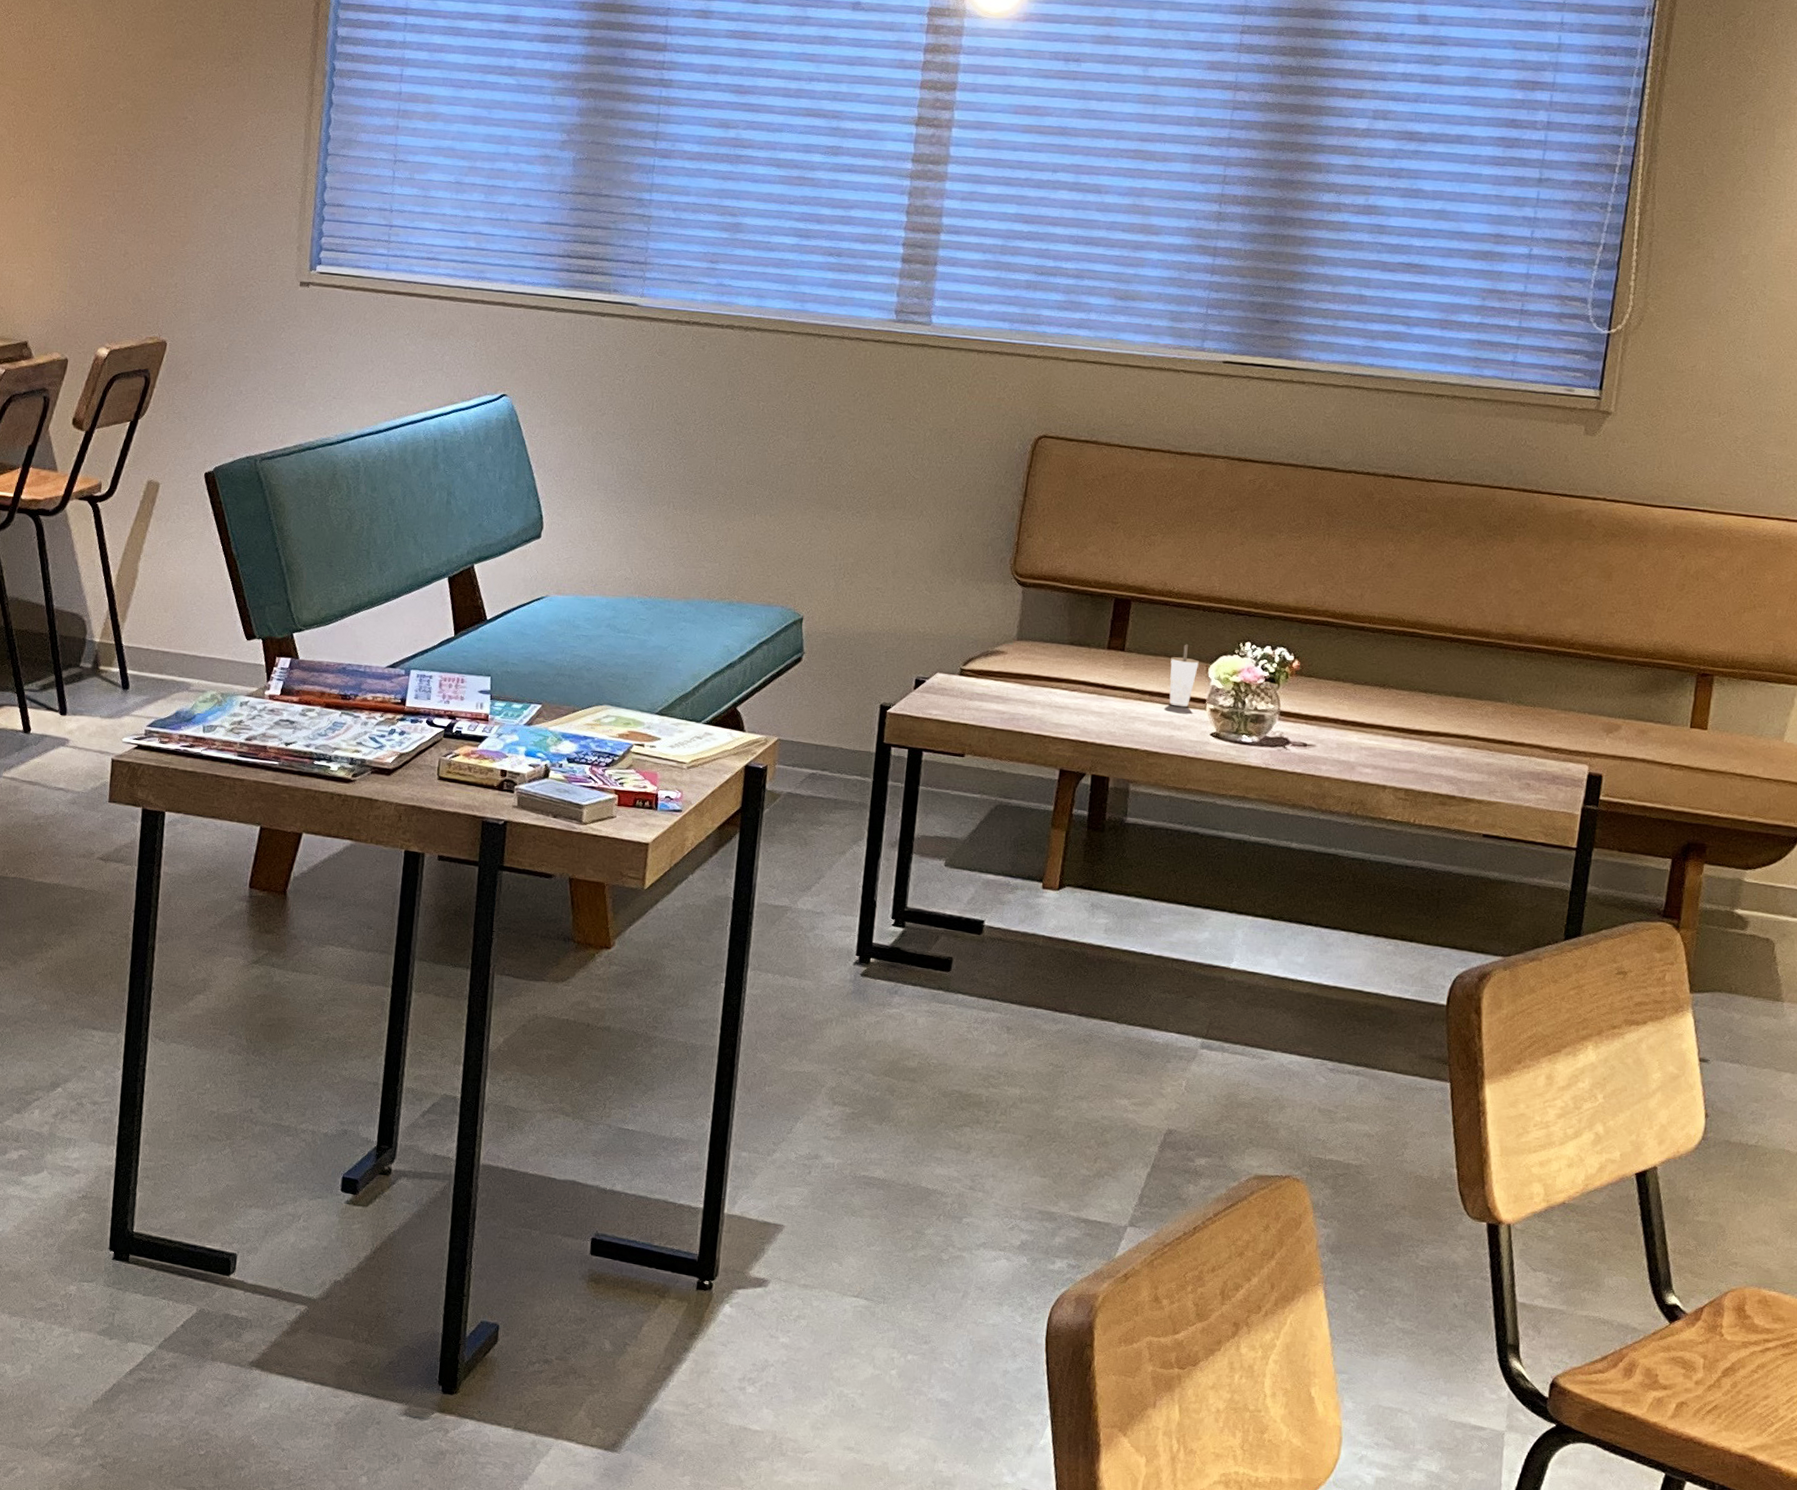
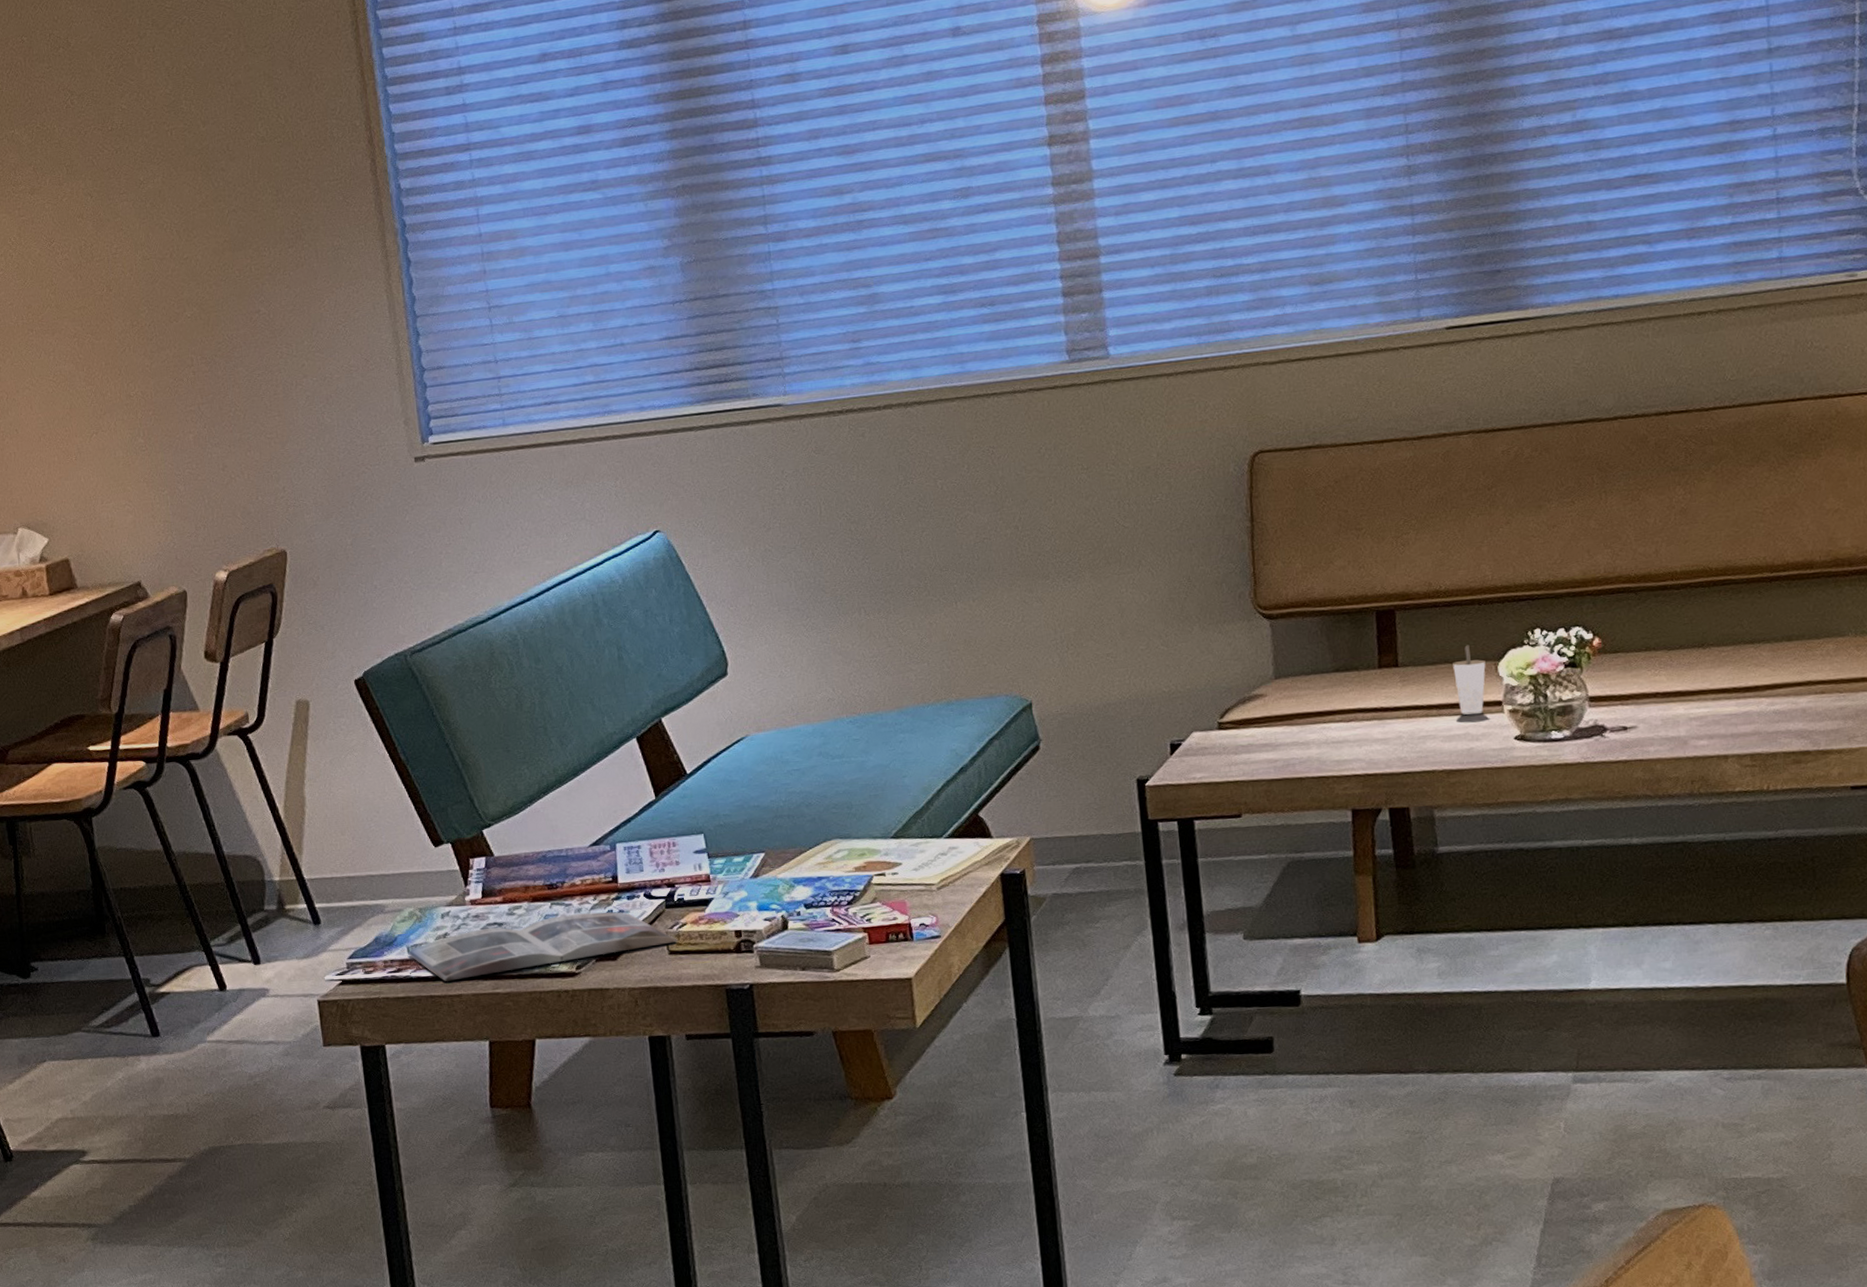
magazine: none [203,723,449,770] -> present [408,911,679,981]

